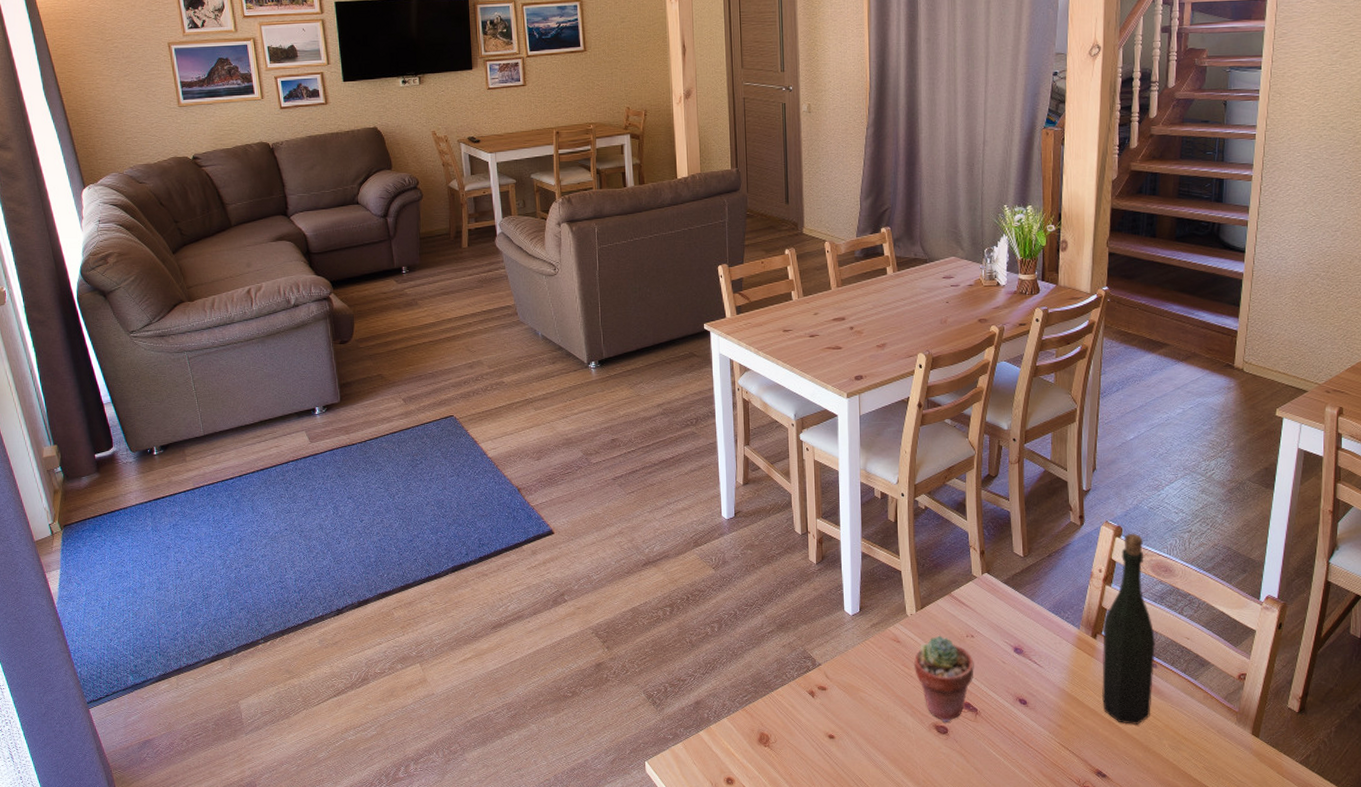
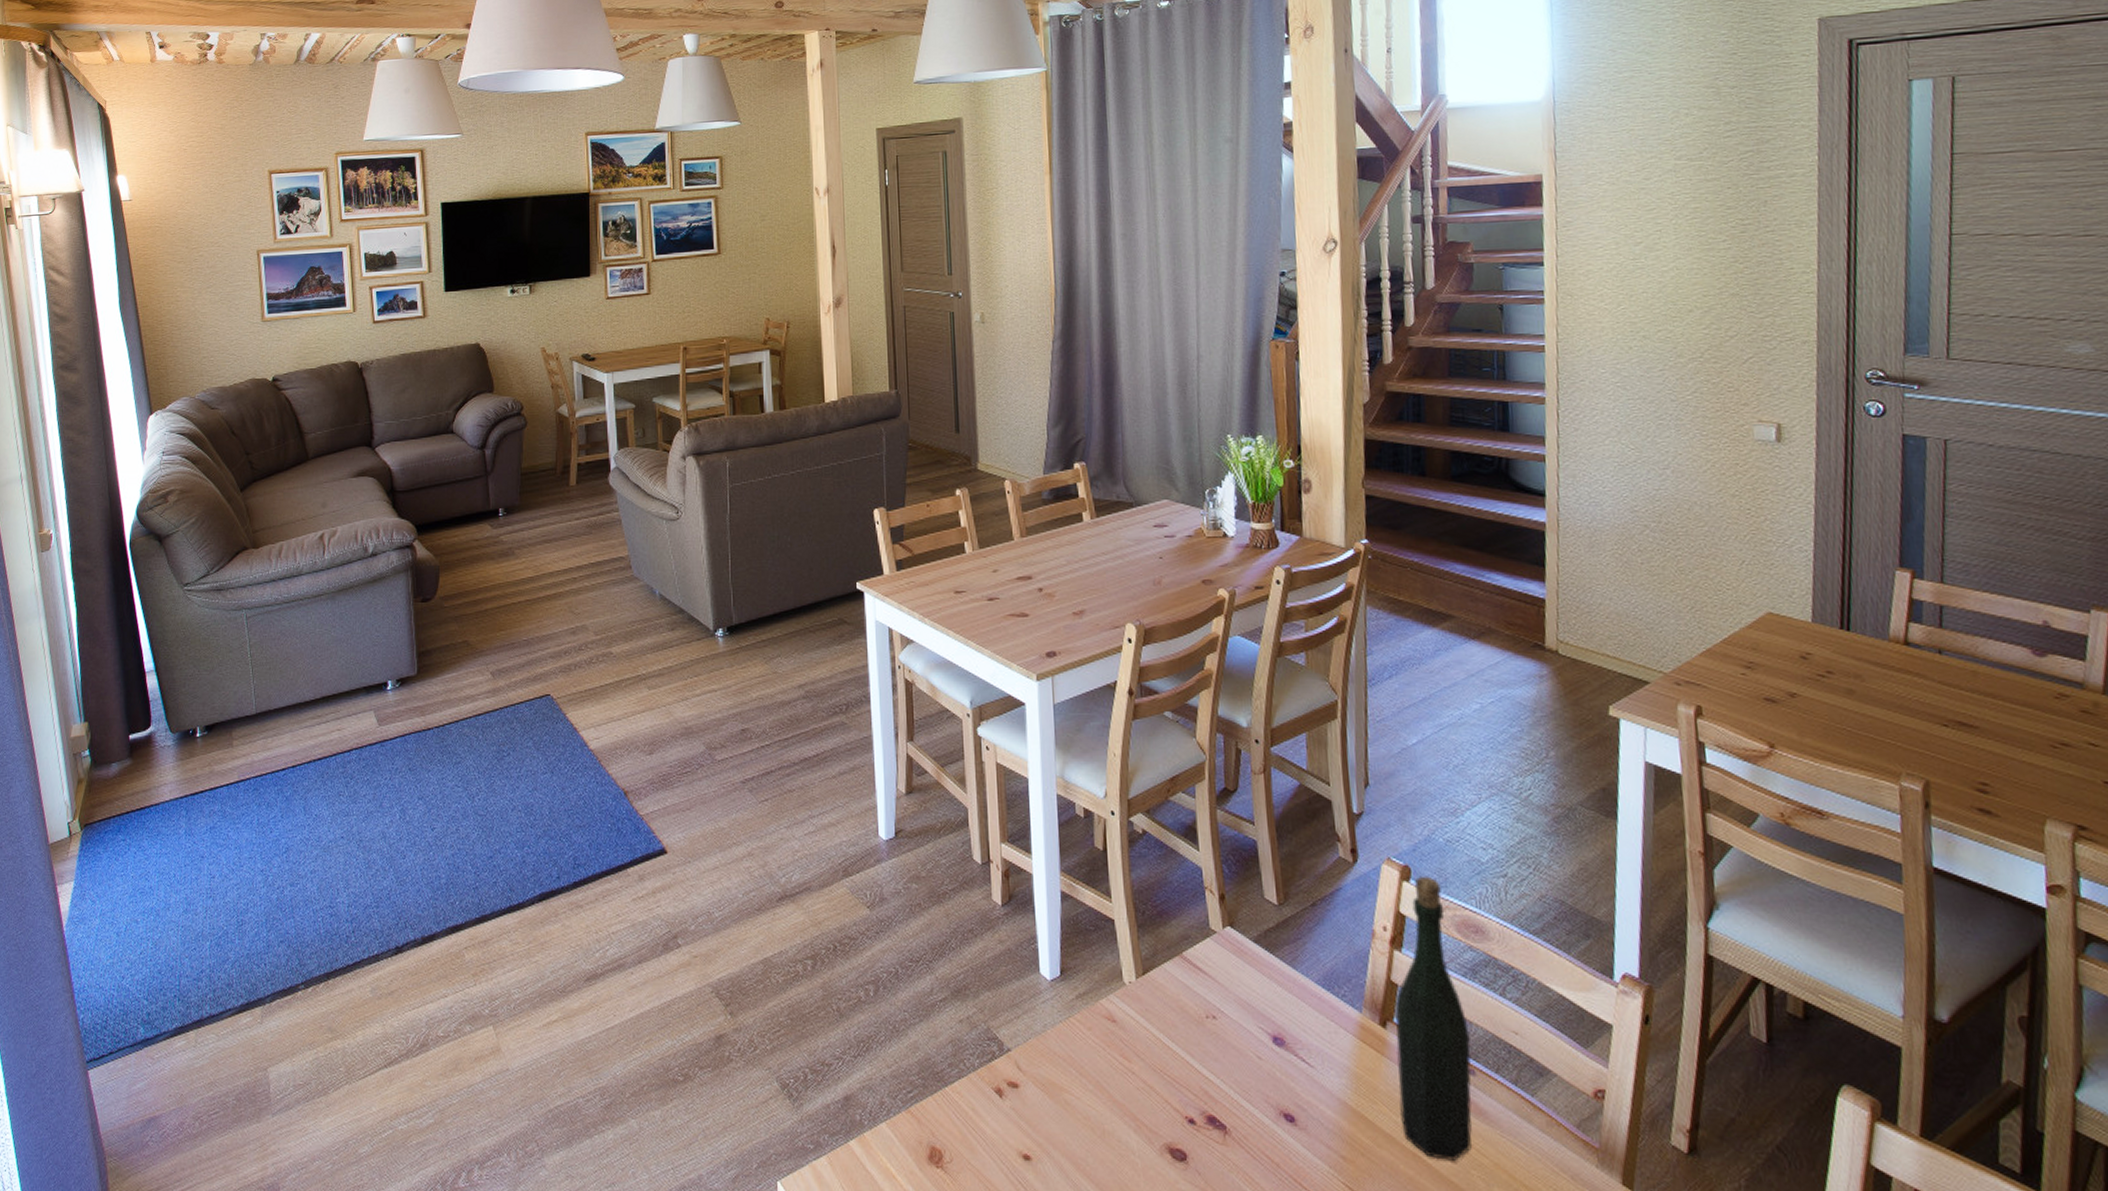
potted succulent: present [913,634,974,722] -> none [1135,1012,1219,1144]

